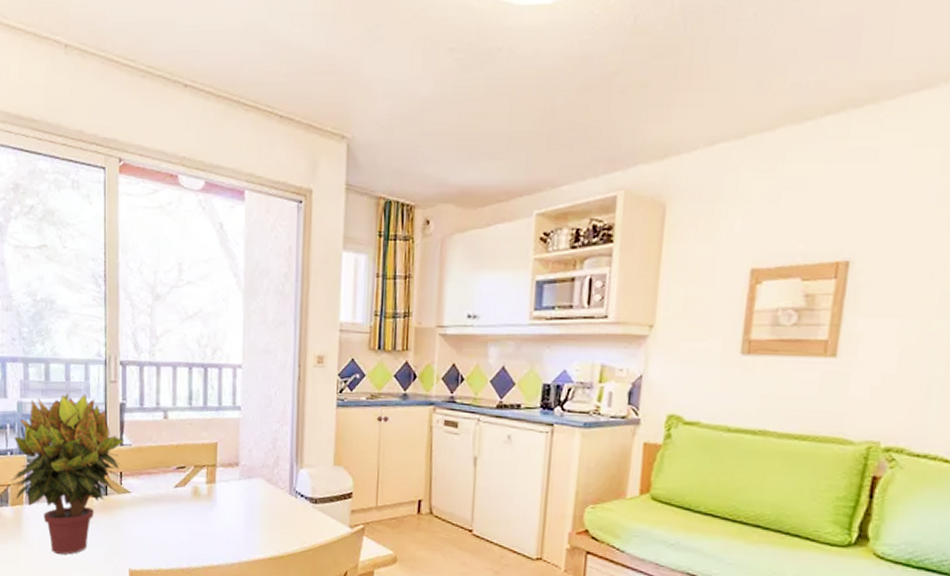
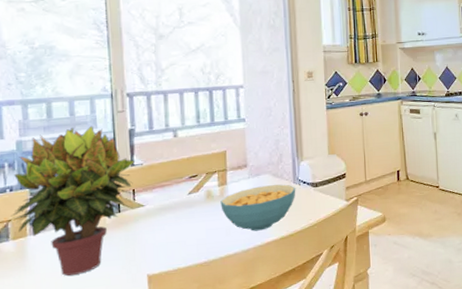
cereal bowl: none [207,491,292,545] -> present [220,184,296,231]

